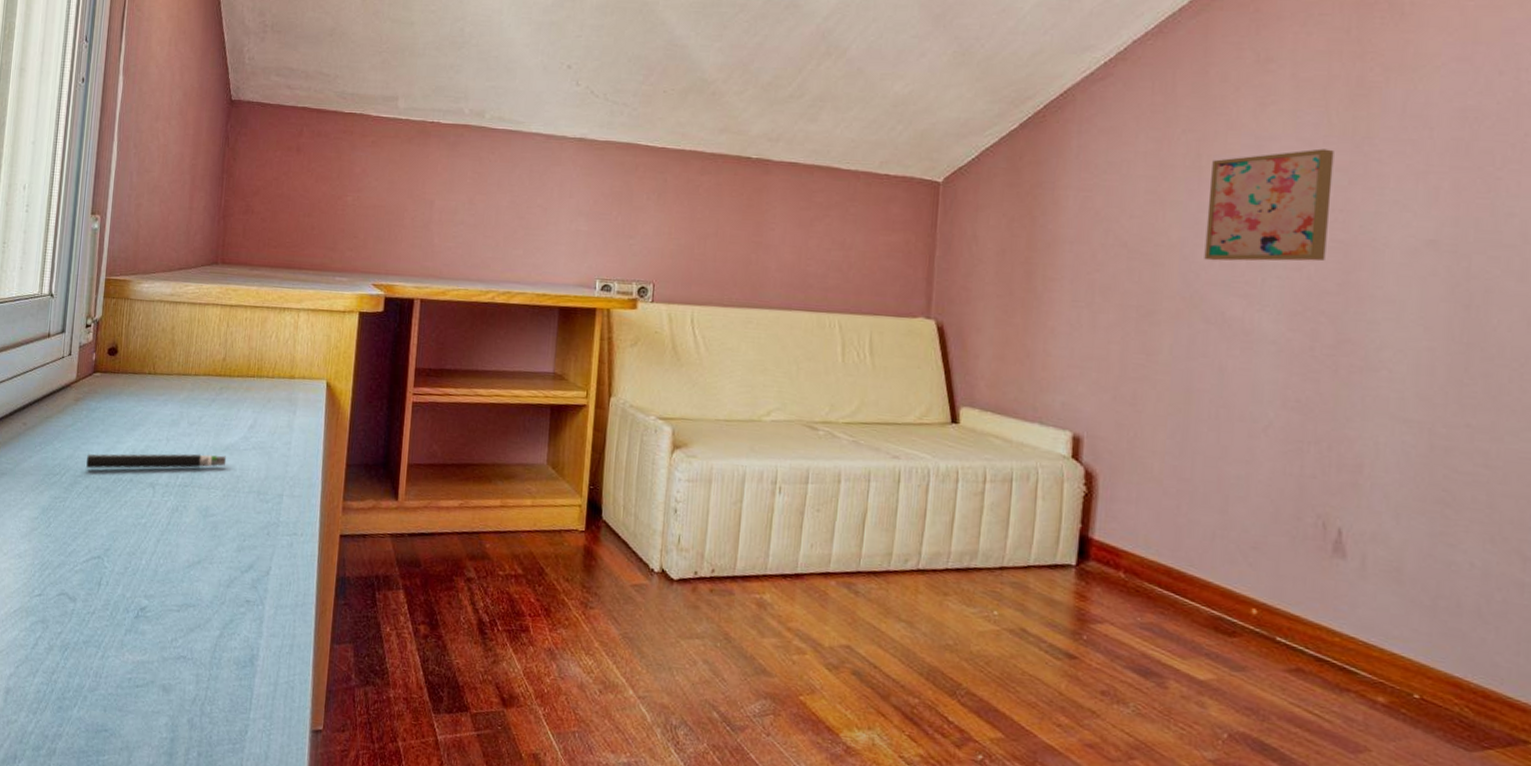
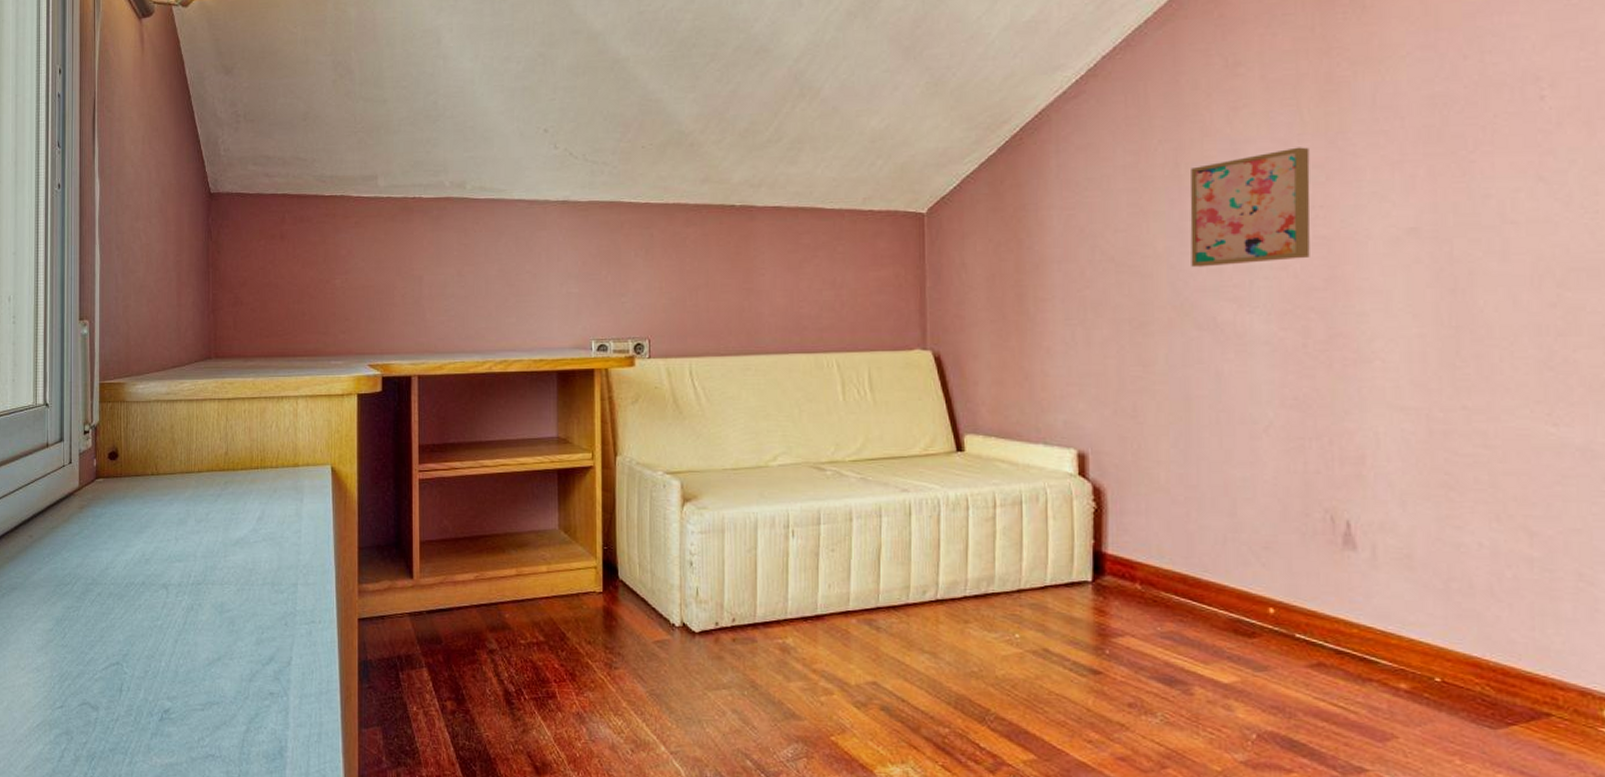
electrical cable: present [86,454,227,469] -> none [97,550,238,576]

